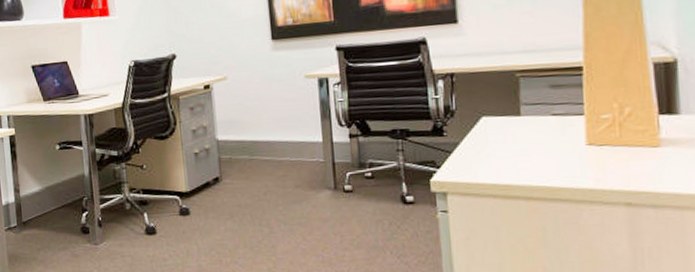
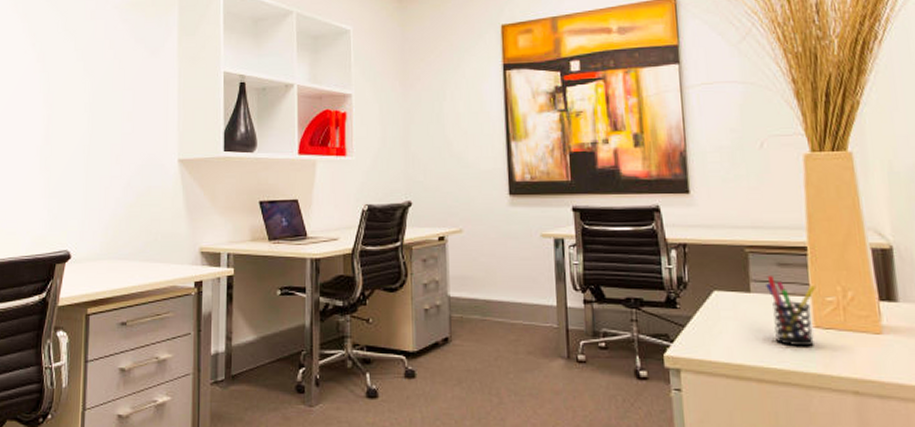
pen holder: none [537,98,591,164] -> present [766,276,817,345]

